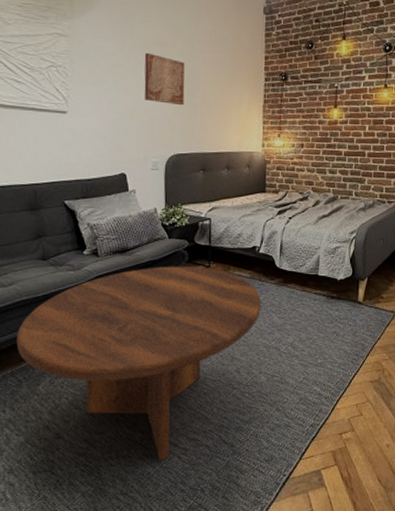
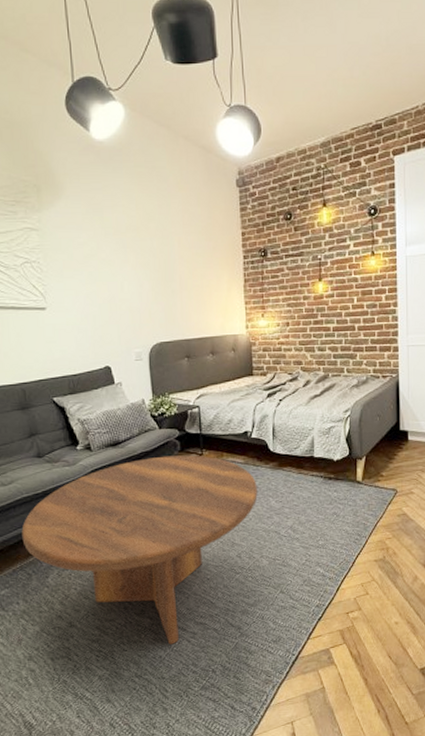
wall art: present [144,52,185,106] -> none [117,239,162,292]

